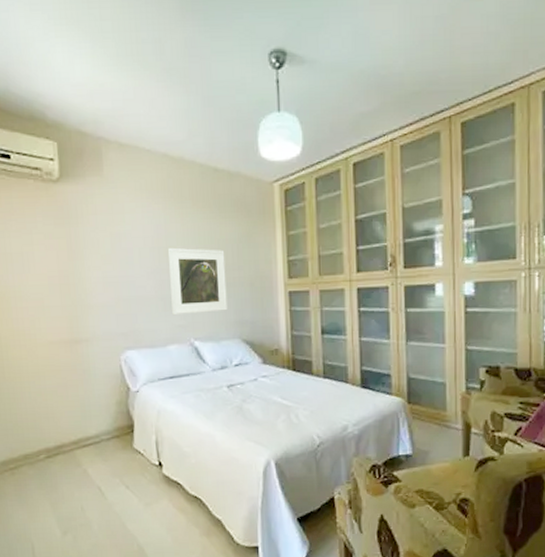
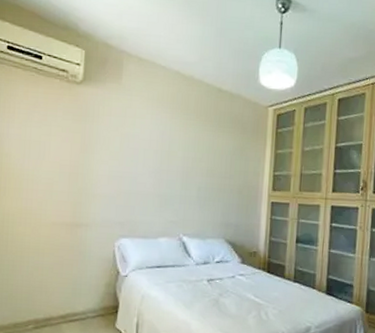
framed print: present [167,247,228,316] -> none [166,152,219,213]

